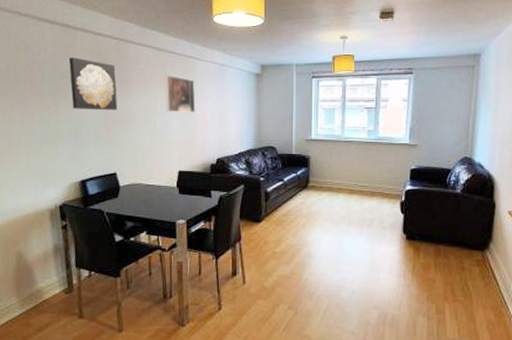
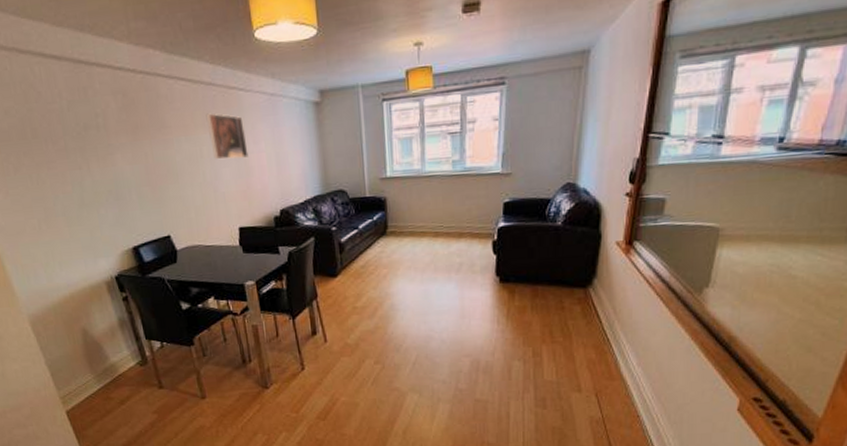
wall art: present [68,58,118,110] -> none [89,101,159,166]

